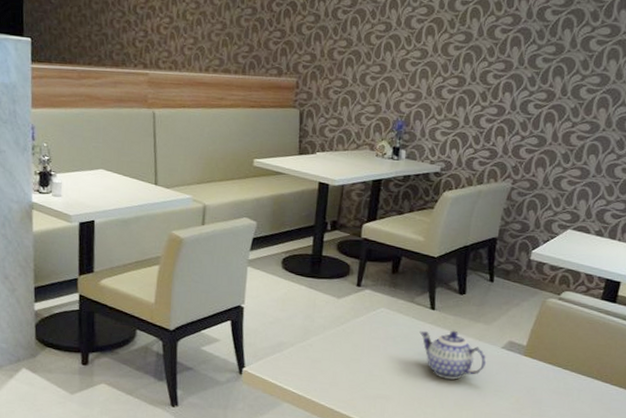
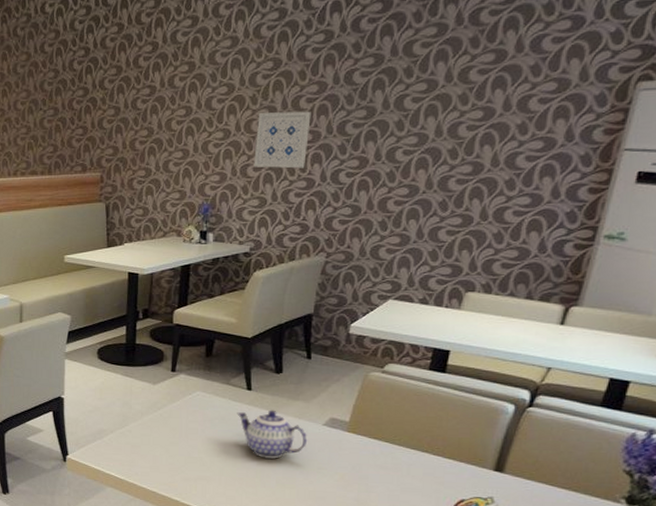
wall art: none [448,38,505,95] -> present [253,111,311,169]

